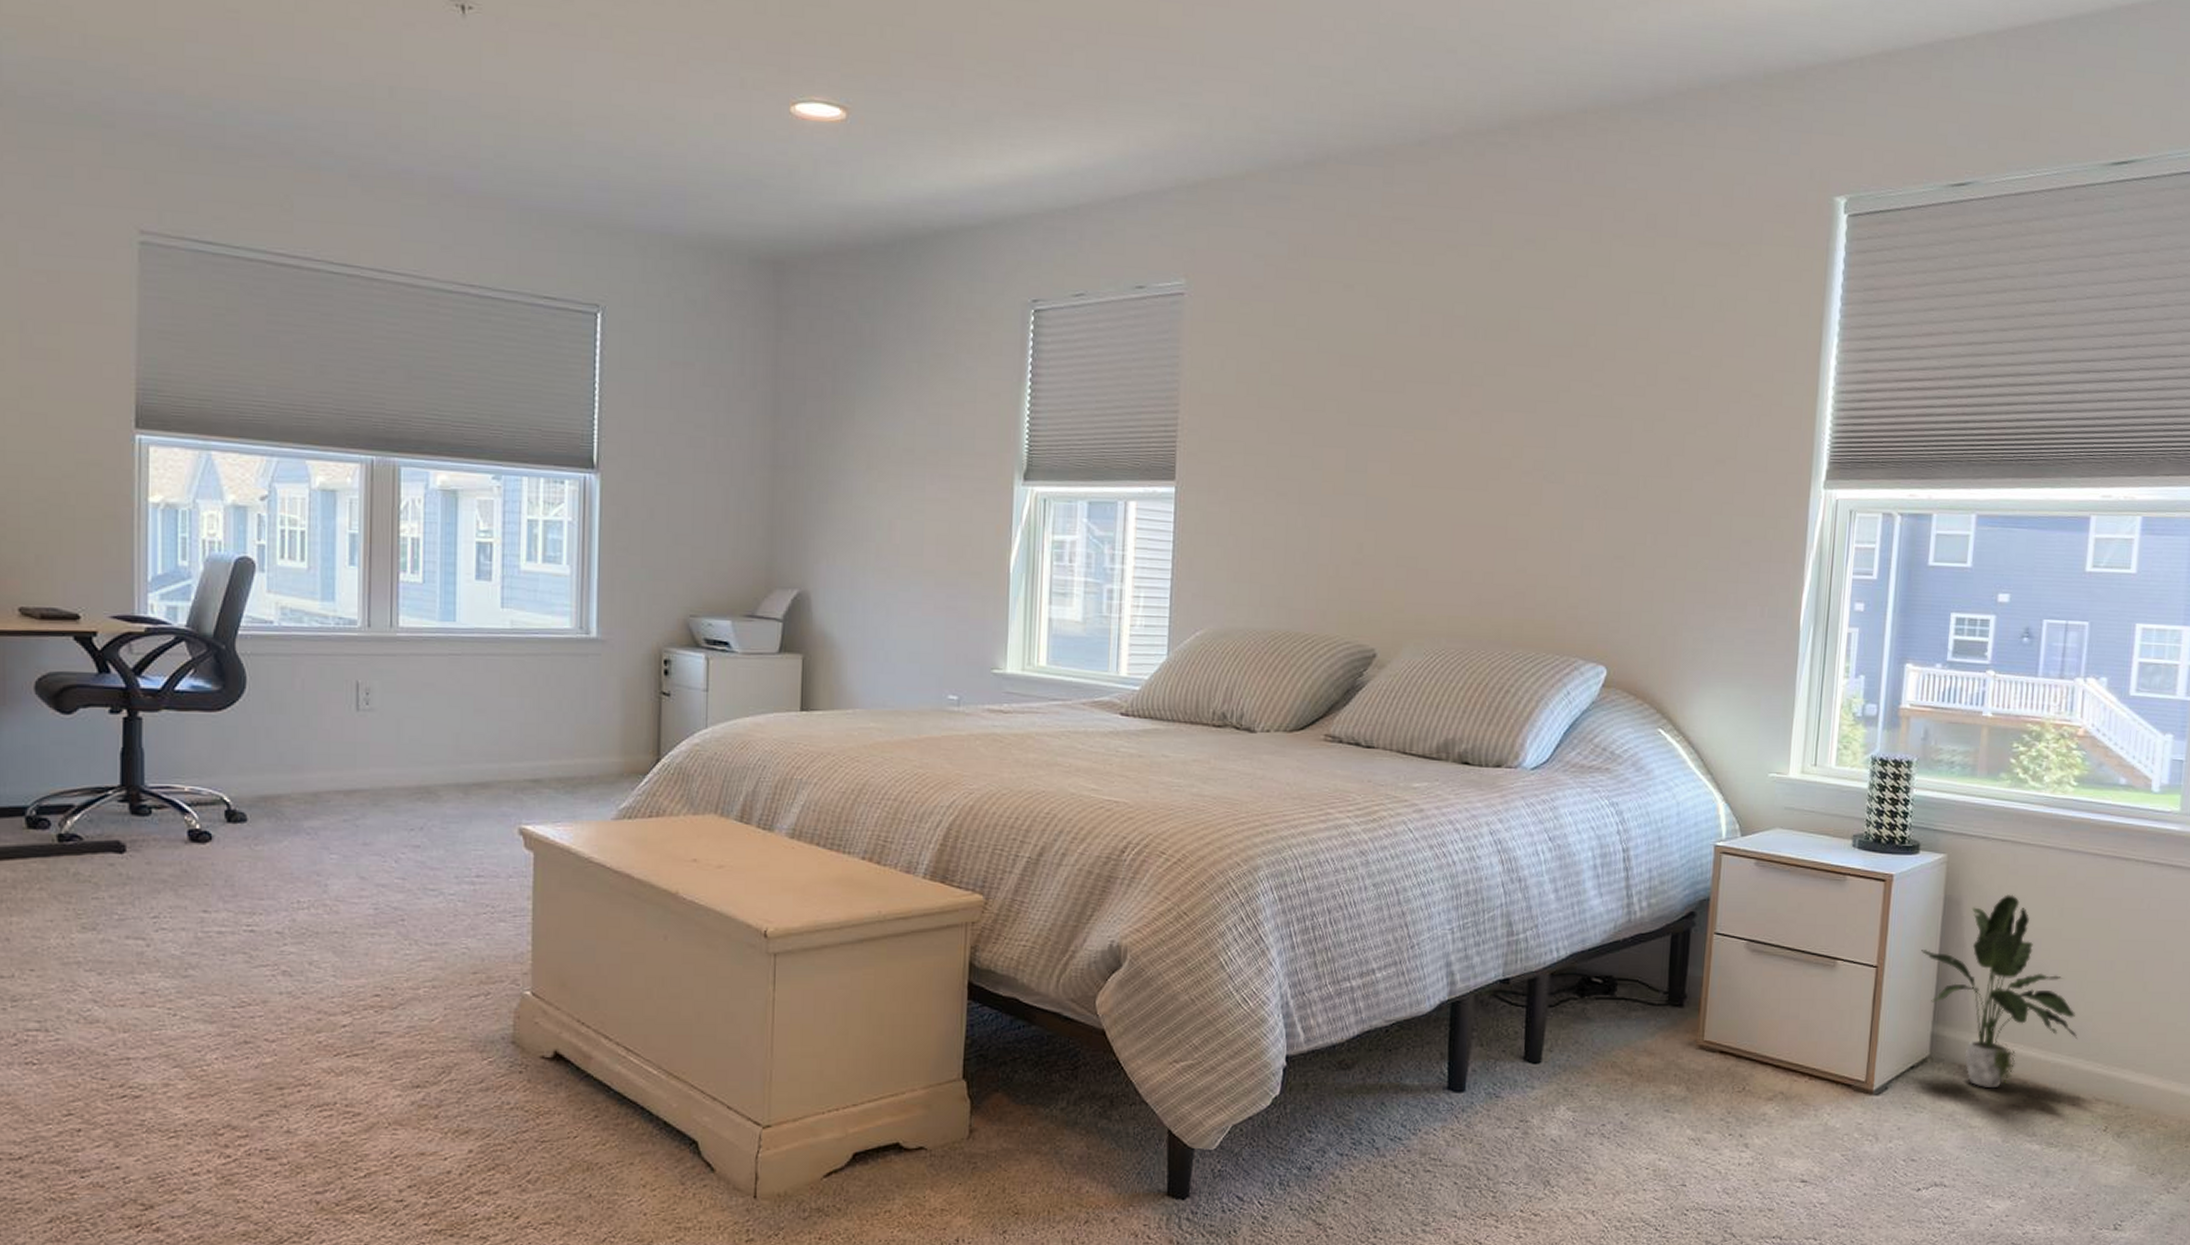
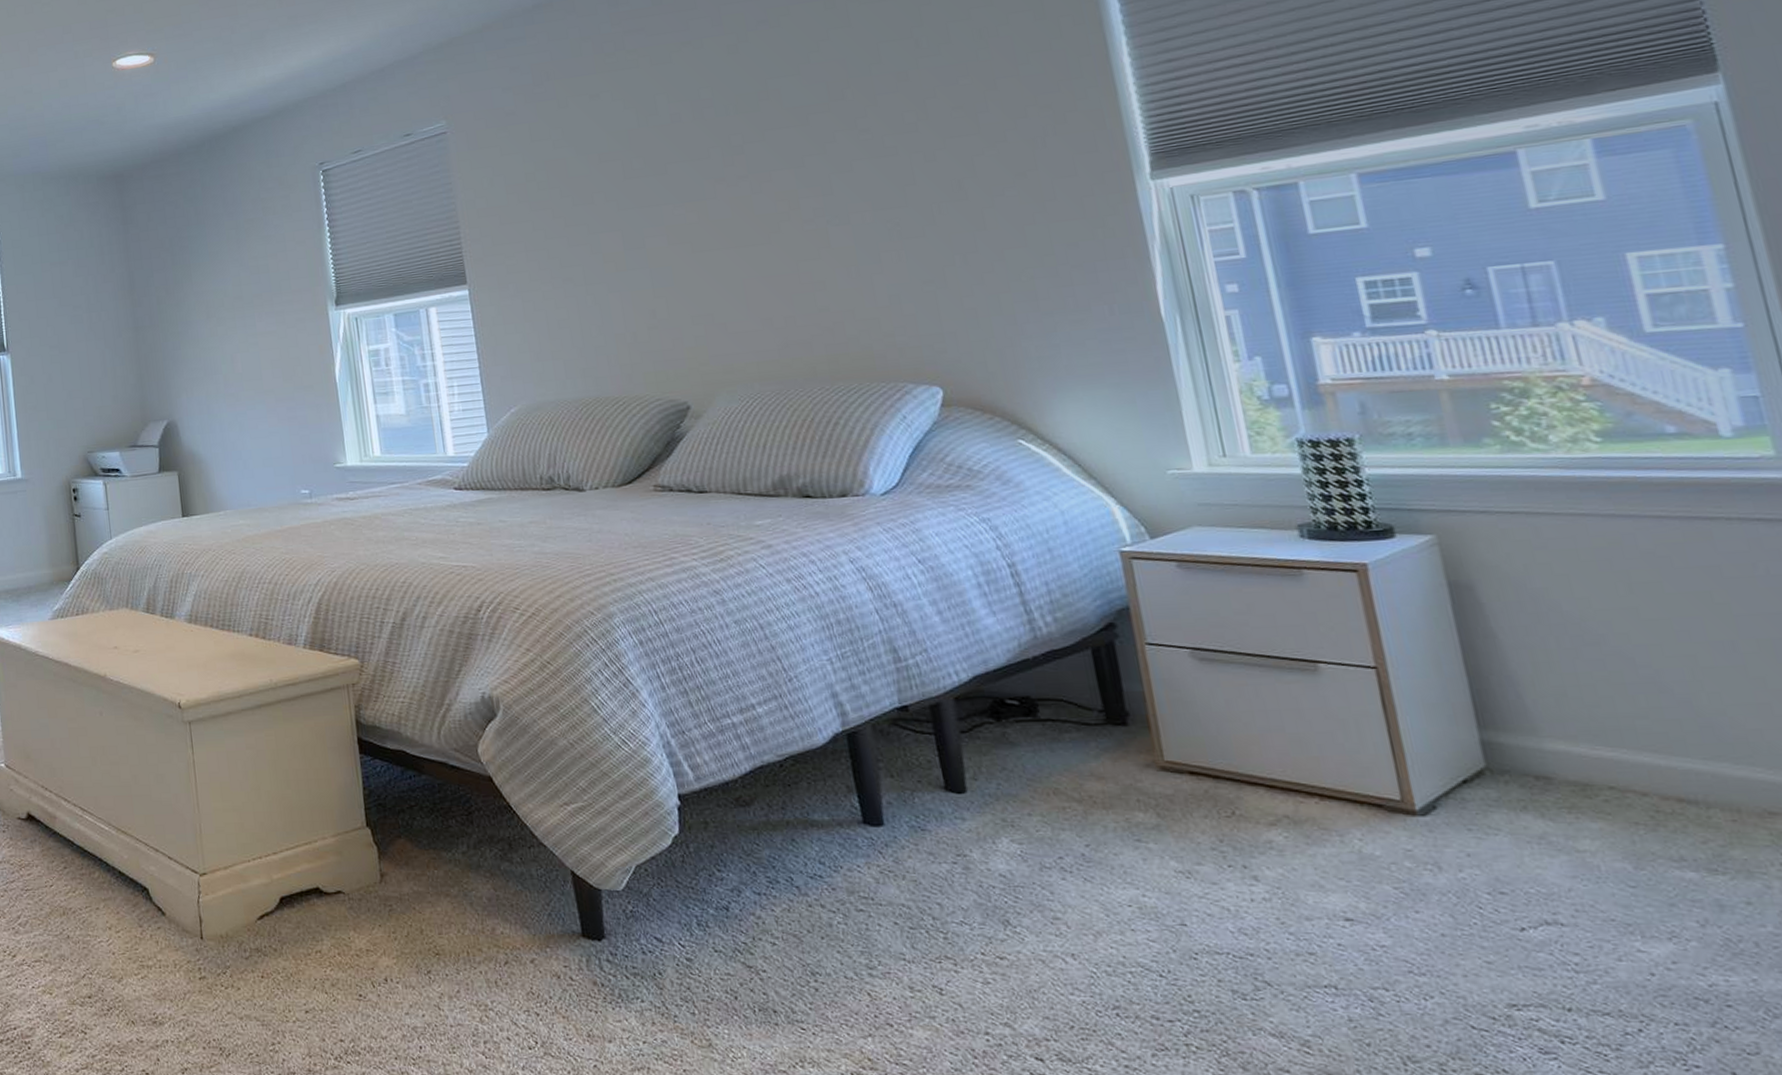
potted plant: present [1920,894,2078,1087] -> none [1432,573,1711,803]

